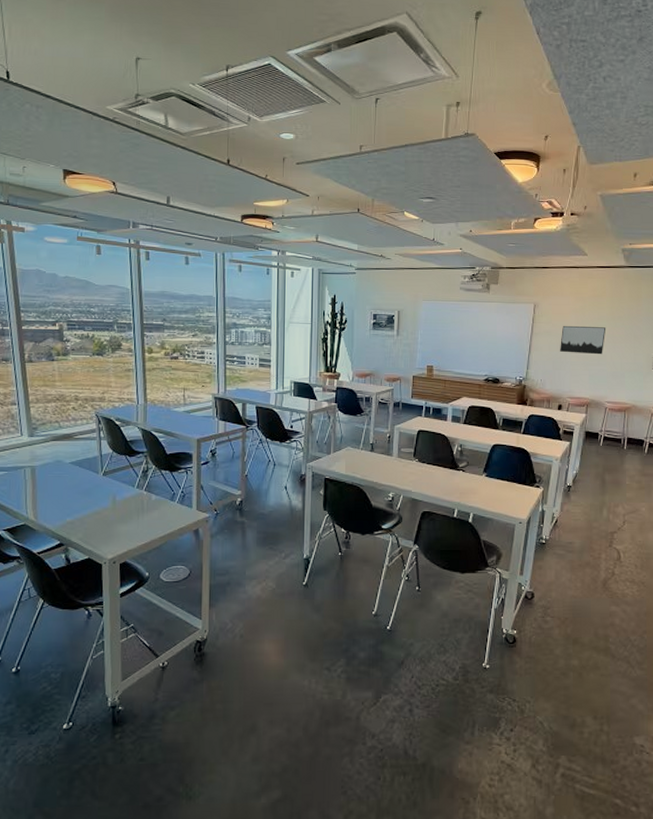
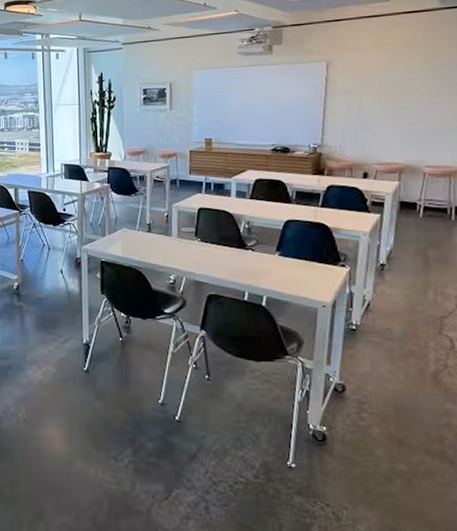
wall art: present [560,325,606,355] -> none [361,80,420,114]

